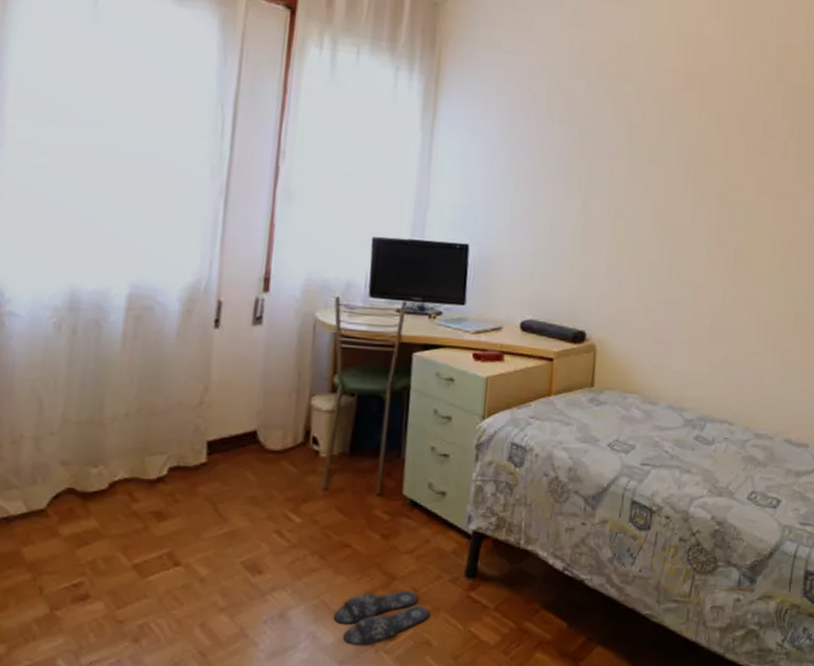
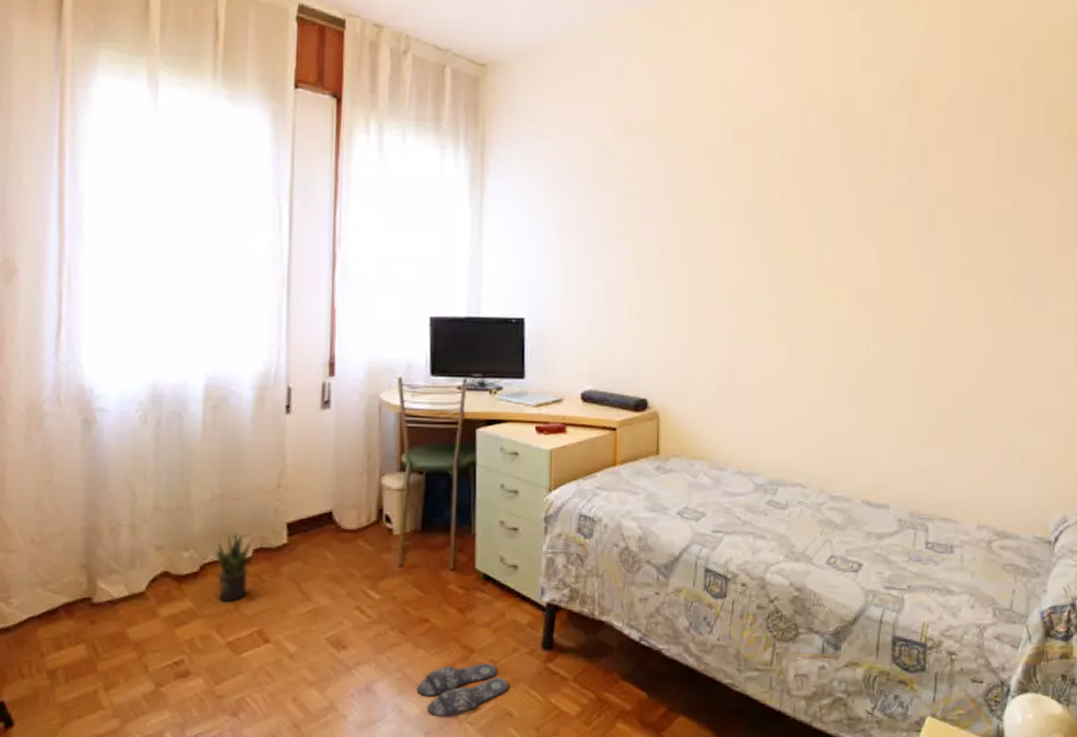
potted plant: none [126,448,166,523] -> present [215,532,250,603]

